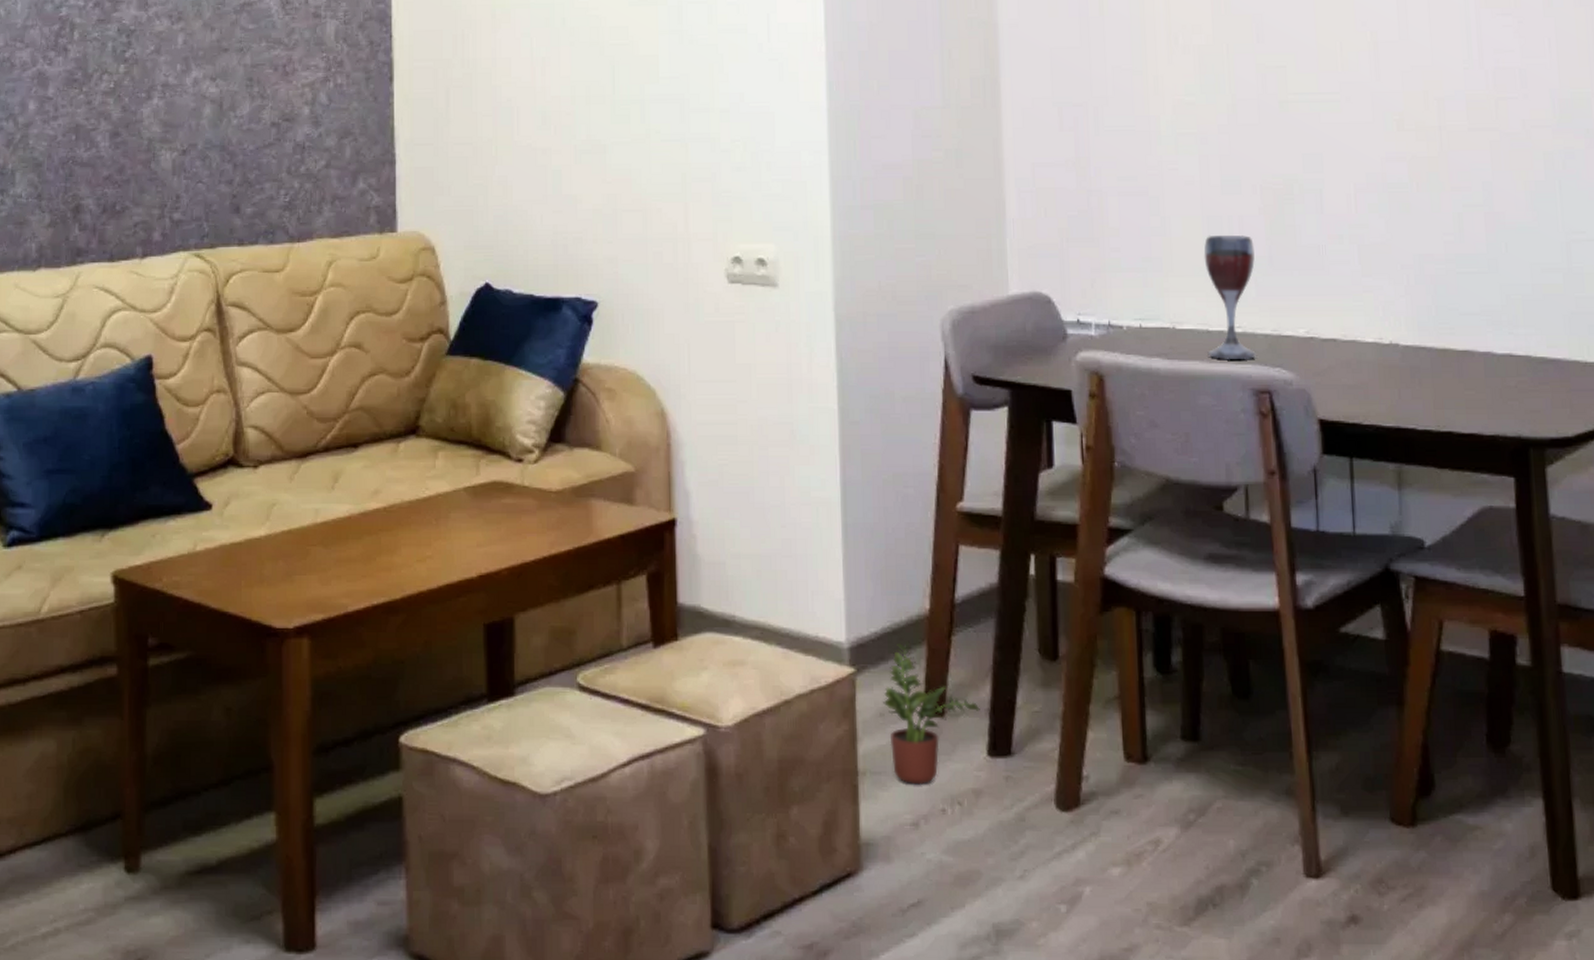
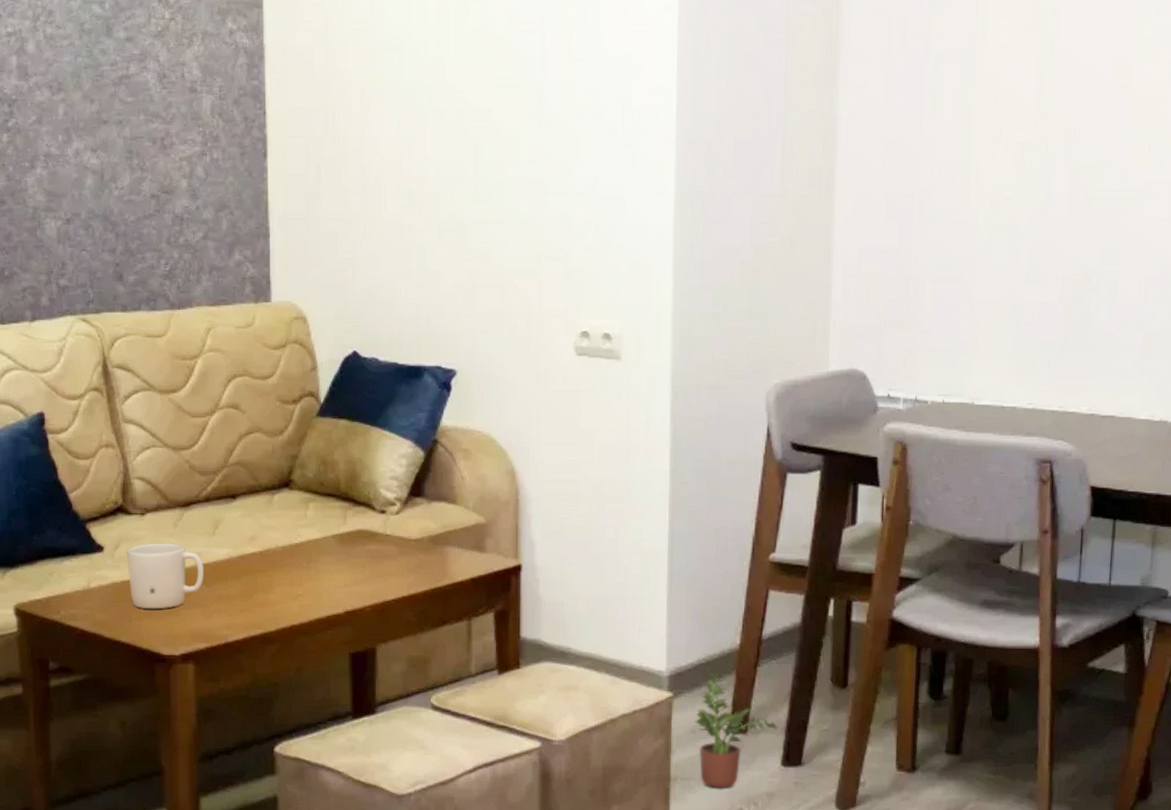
mug: none [237,499,323,576] -> present [127,543,205,610]
cup: present [1203,235,1257,360] -> none [1000,320,1051,433]

